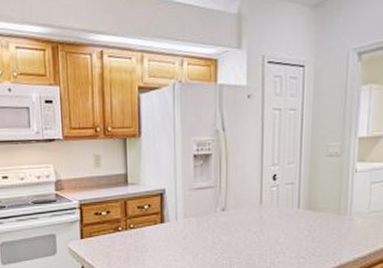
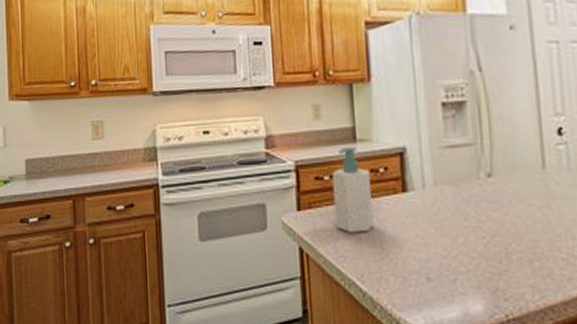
soap bottle: none [108,189,139,254] -> present [332,146,374,232]

